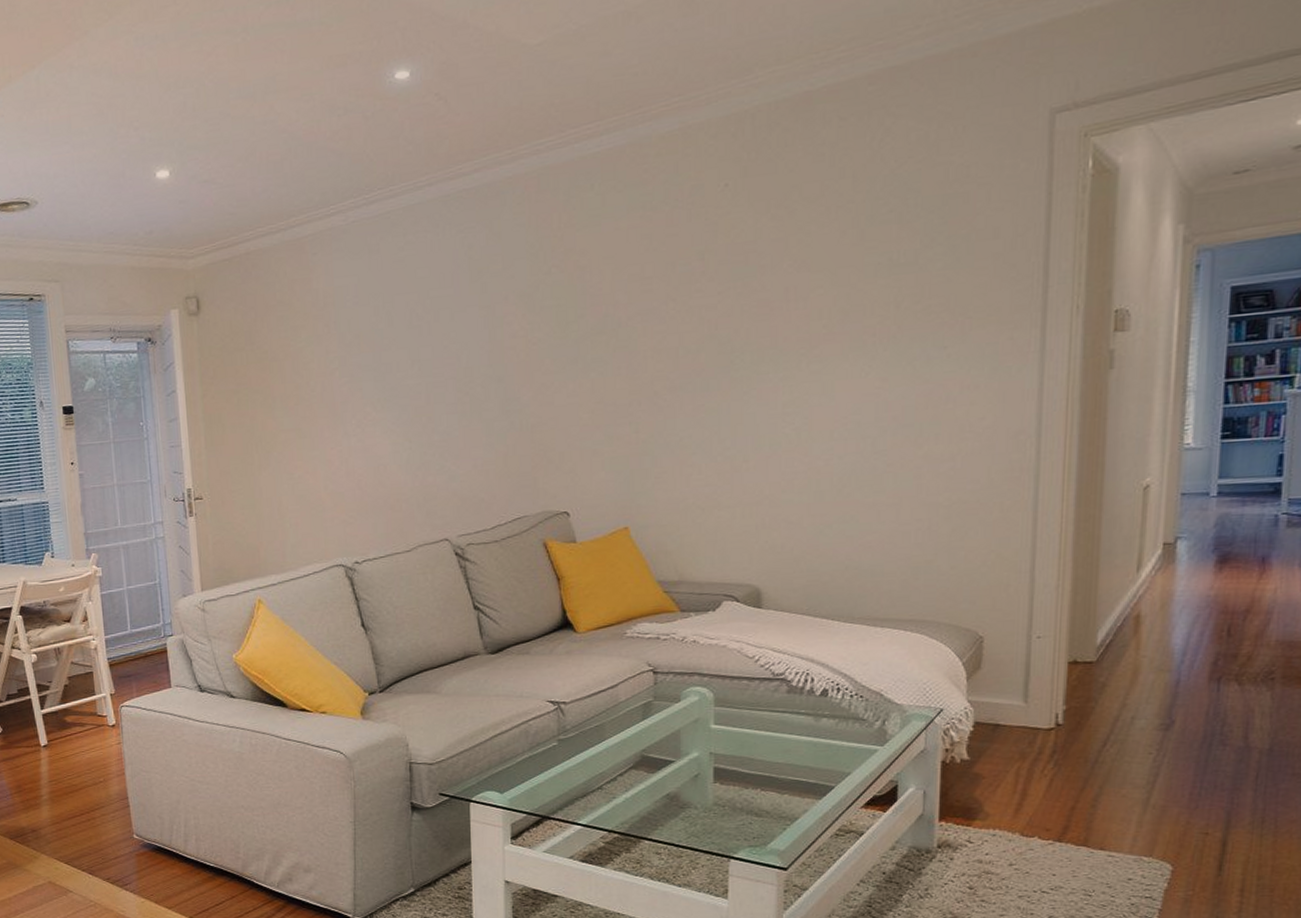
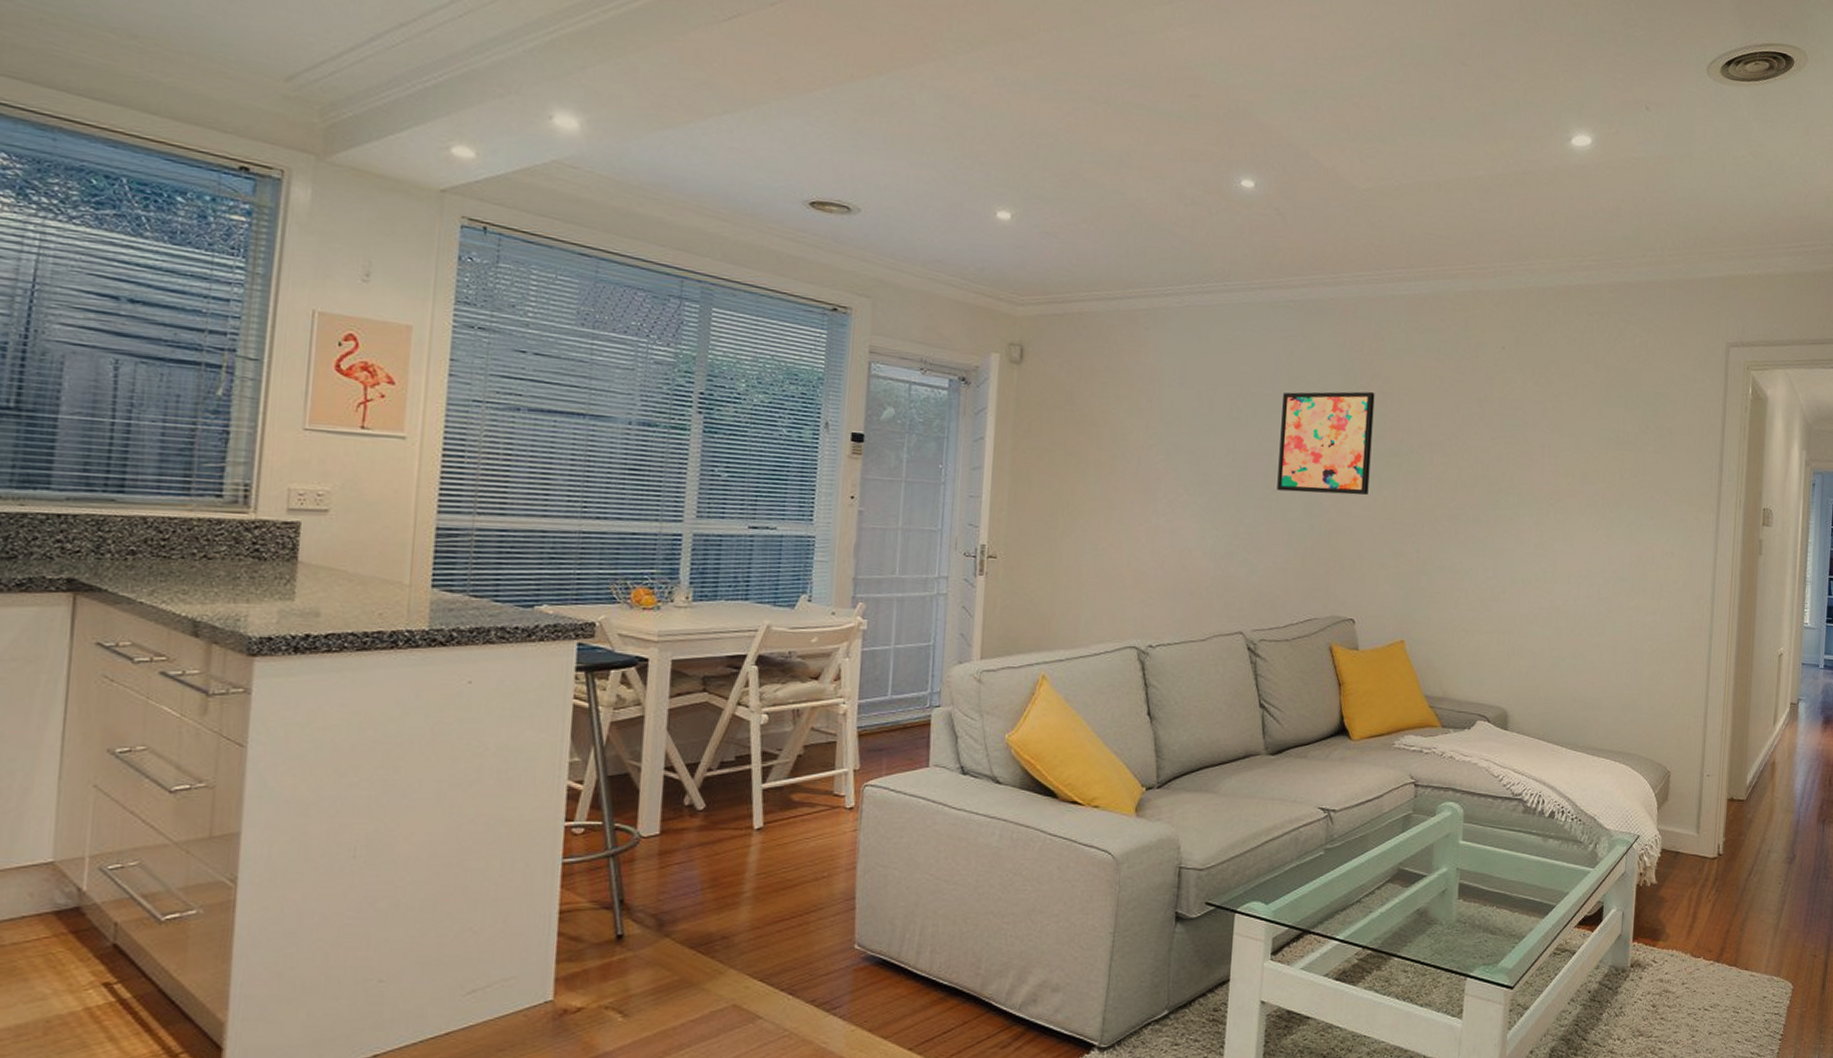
wall art: none [466,268,572,393] -> present [1277,391,1375,495]

